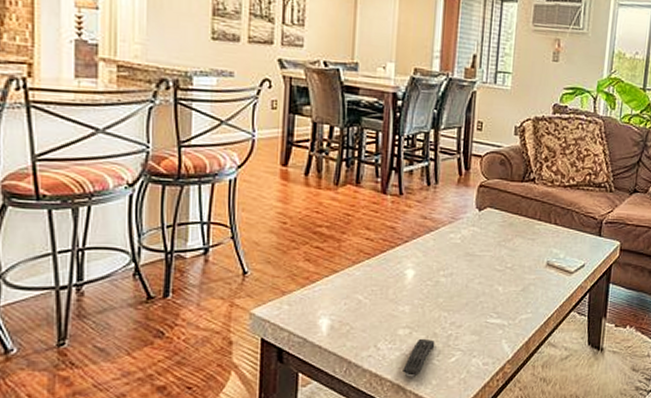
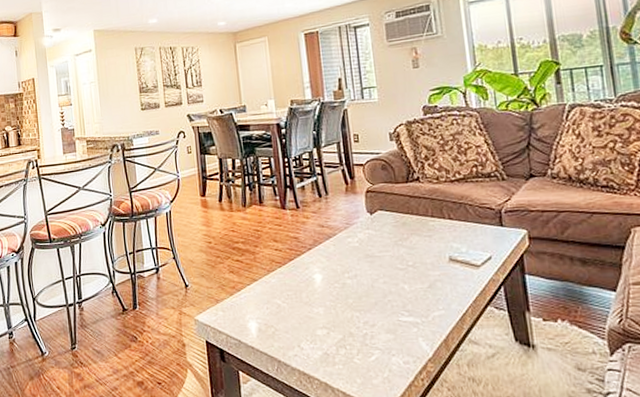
remote control: present [403,338,435,379] -> none [327,338,353,377]

